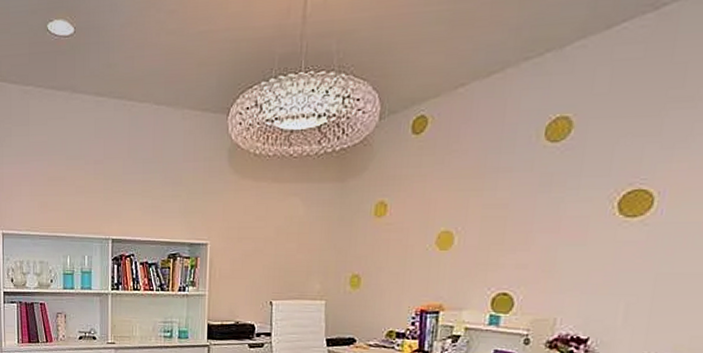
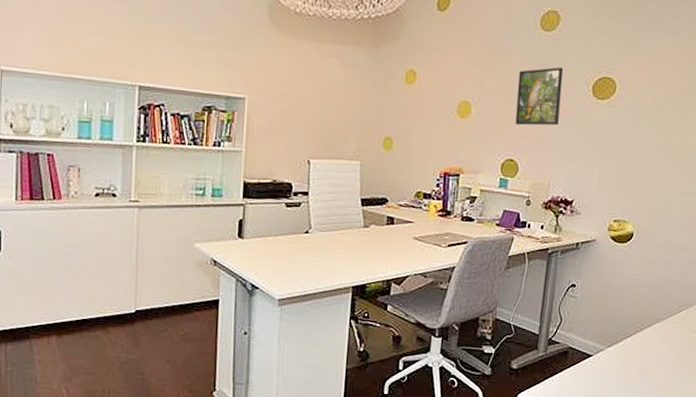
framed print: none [510,182,577,254] -> present [515,67,564,126]

